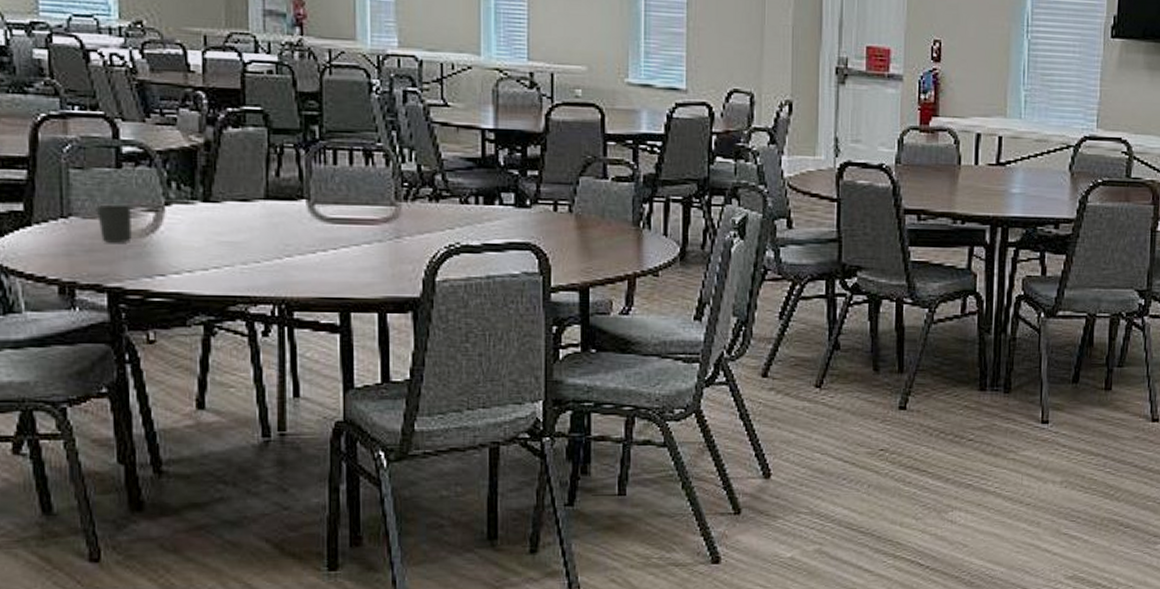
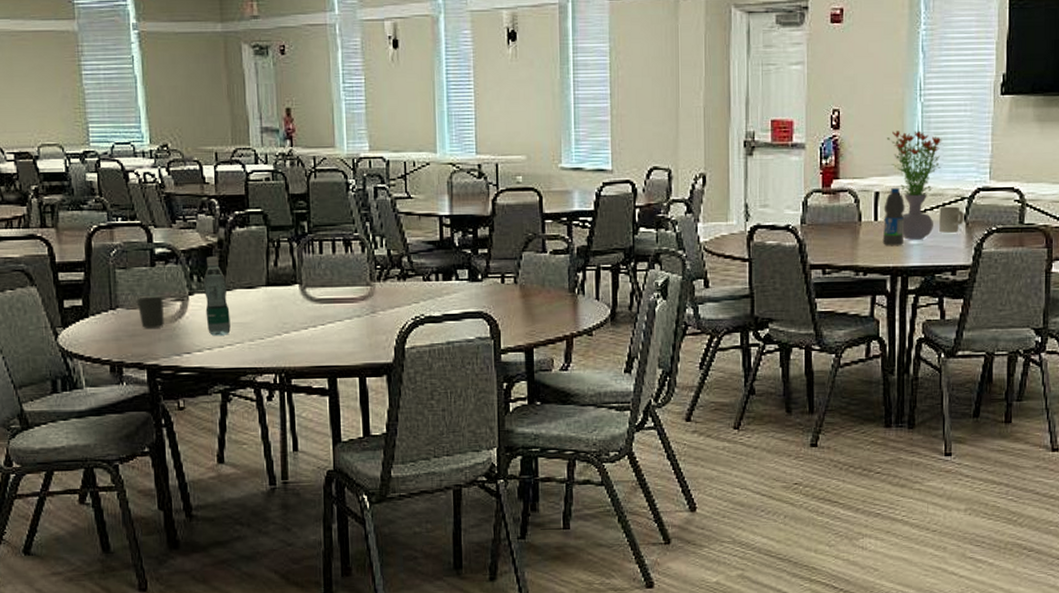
bottle: none [183,160,218,256] -> present [203,257,231,336]
water bottle: none [982,129,1008,194] -> present [882,187,905,247]
flower arrangement: none [990,68,1049,188] -> present [886,130,942,240]
cup: none [1042,154,1070,184] -> present [938,206,964,234]

